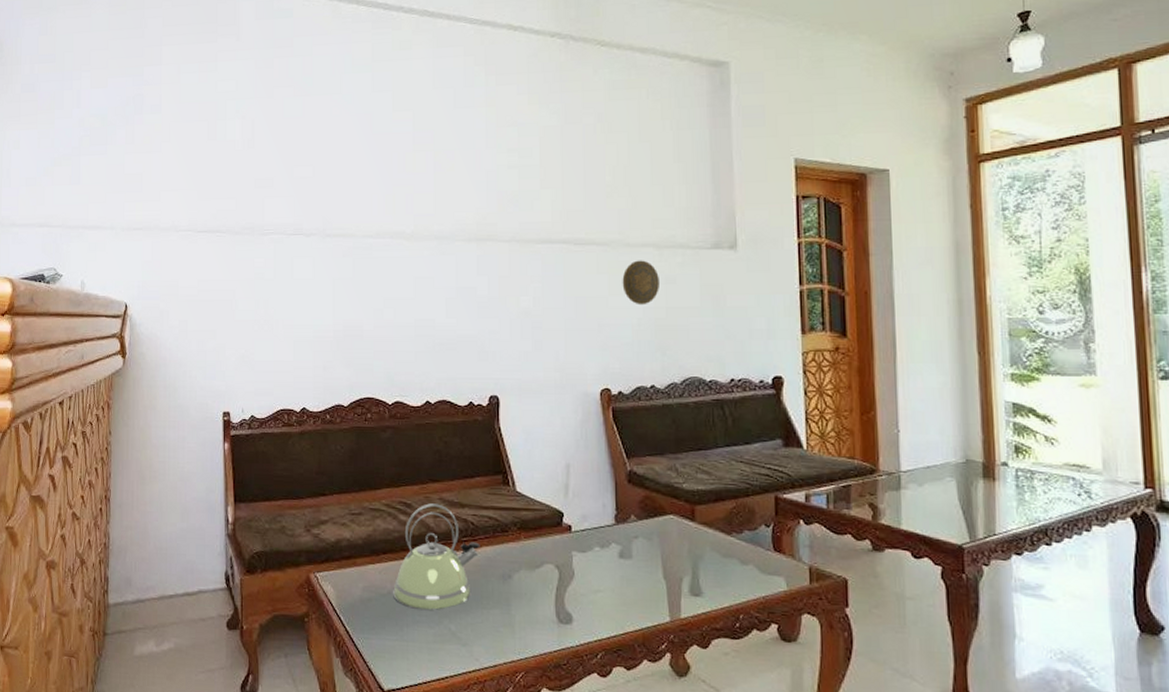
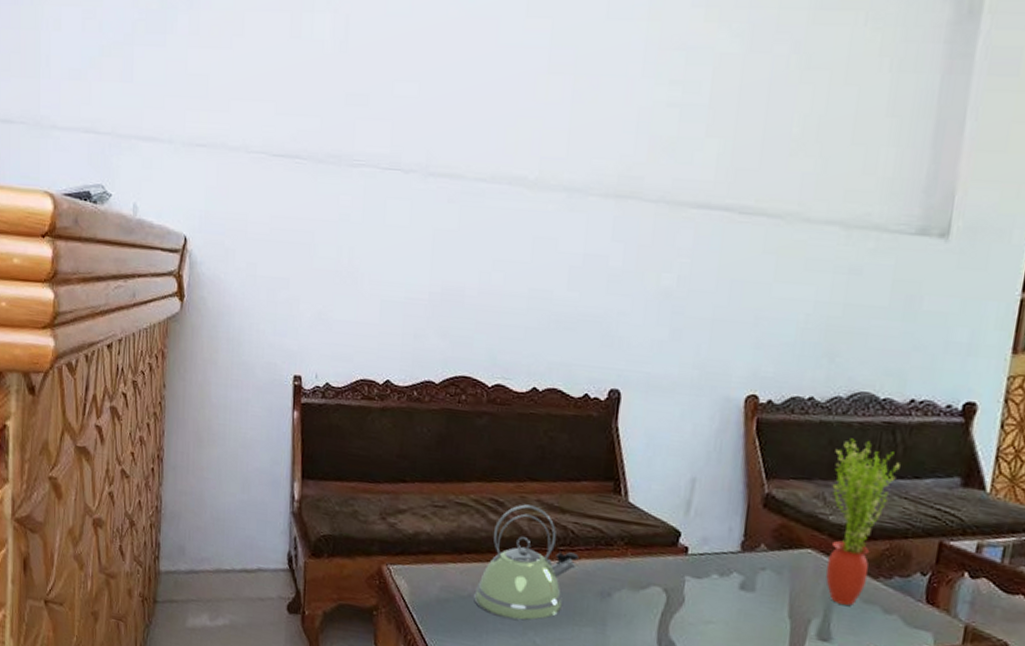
decorative plate: present [622,260,659,305] -> none [792,240,842,299]
potted plant: none [679,416,732,561] -> present [826,438,900,606]

